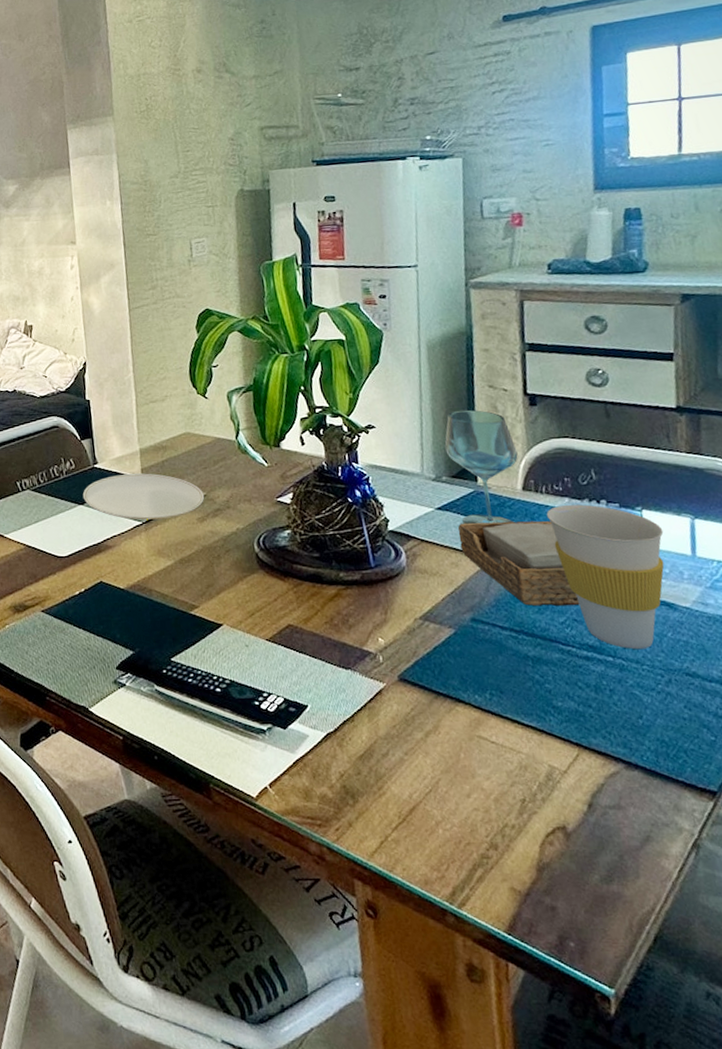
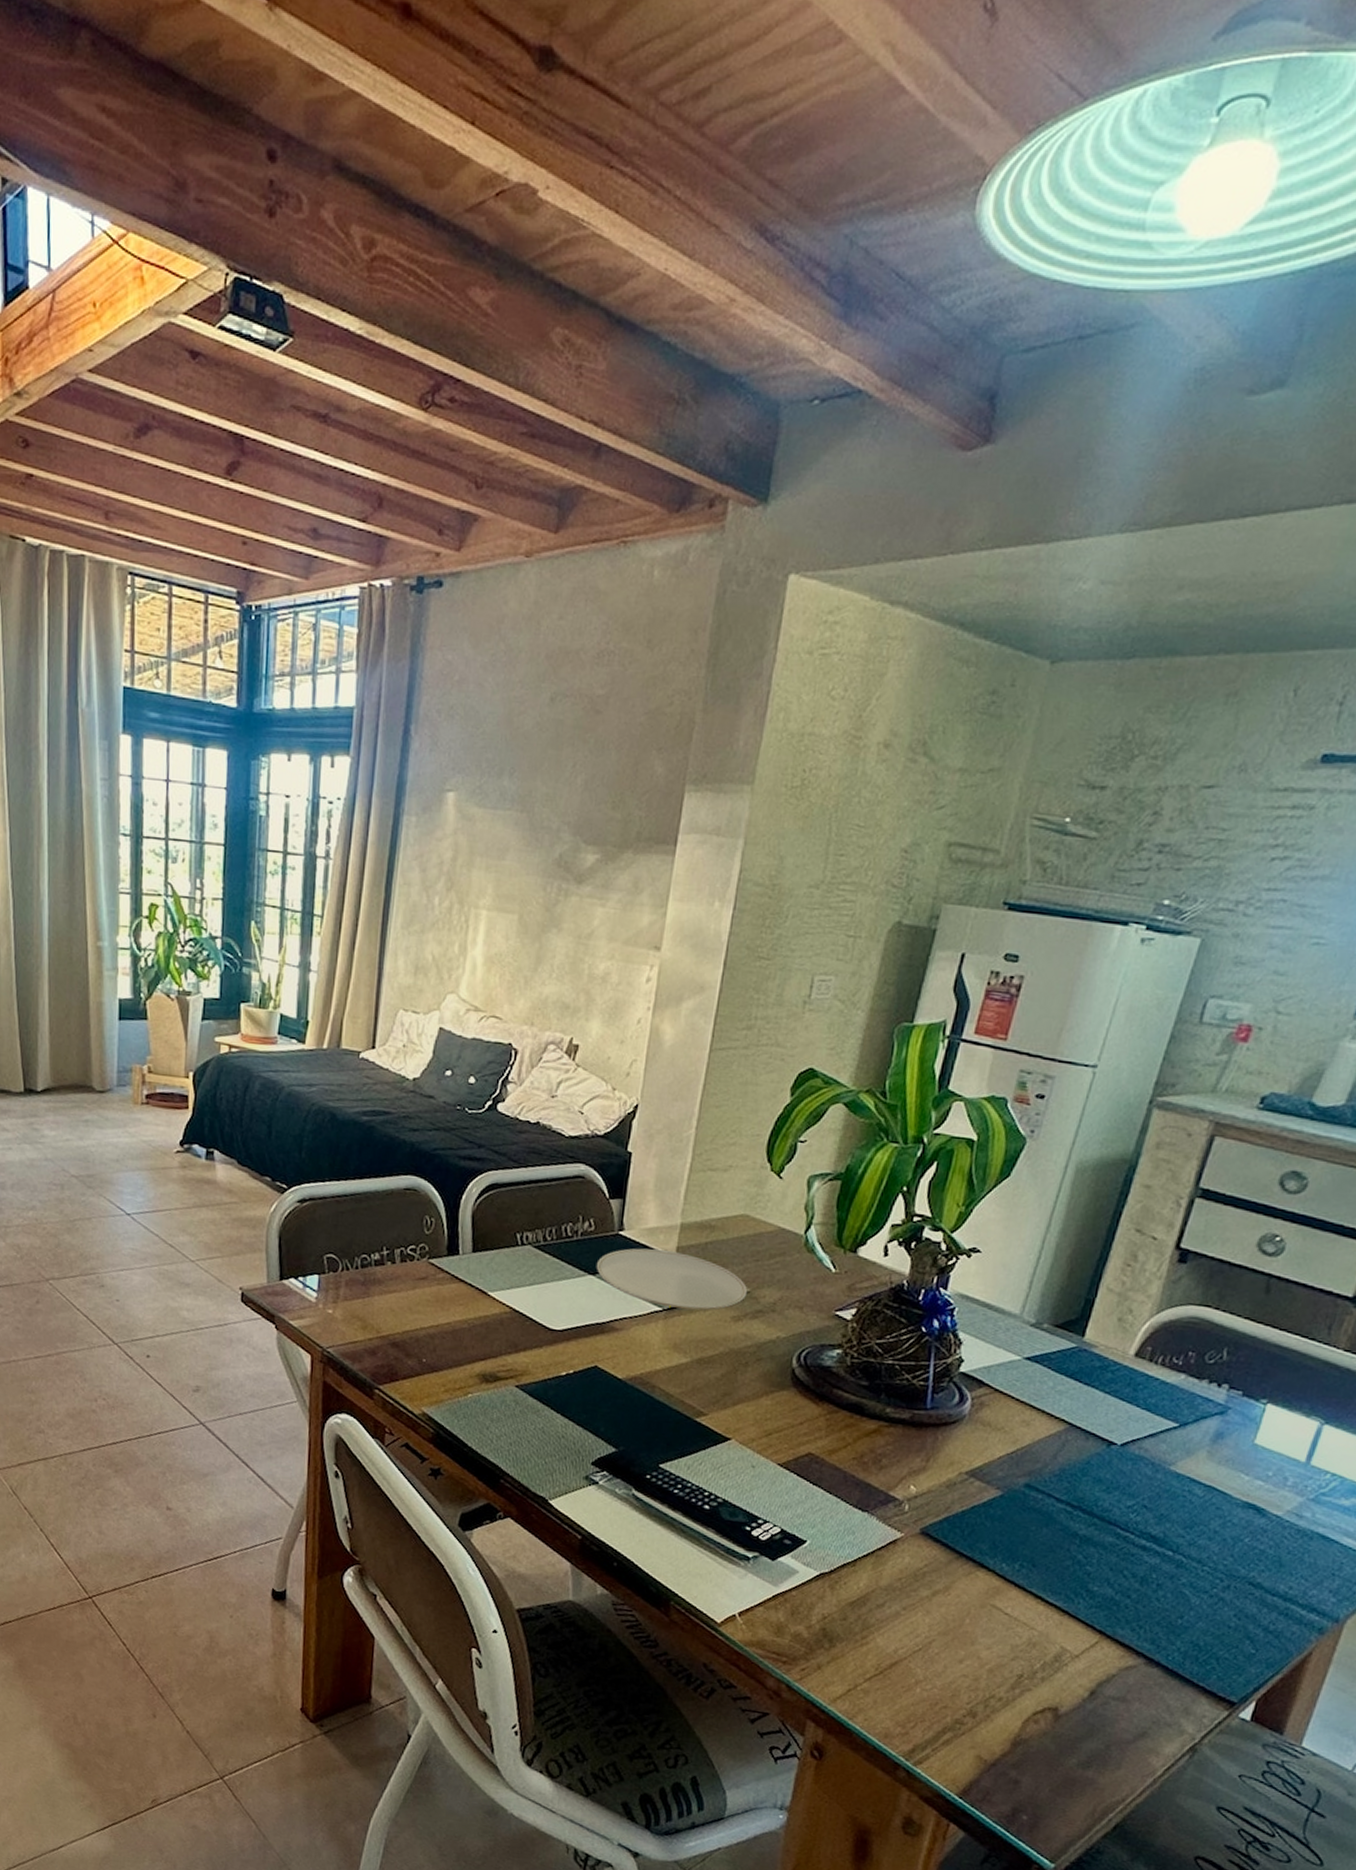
wine glass: present [444,409,518,525] -> none [1051,1250,1145,1389]
napkin holder: present [457,521,580,607] -> none [1039,1379,1158,1492]
cup: present [546,504,664,650] -> none [1149,1381,1283,1550]

